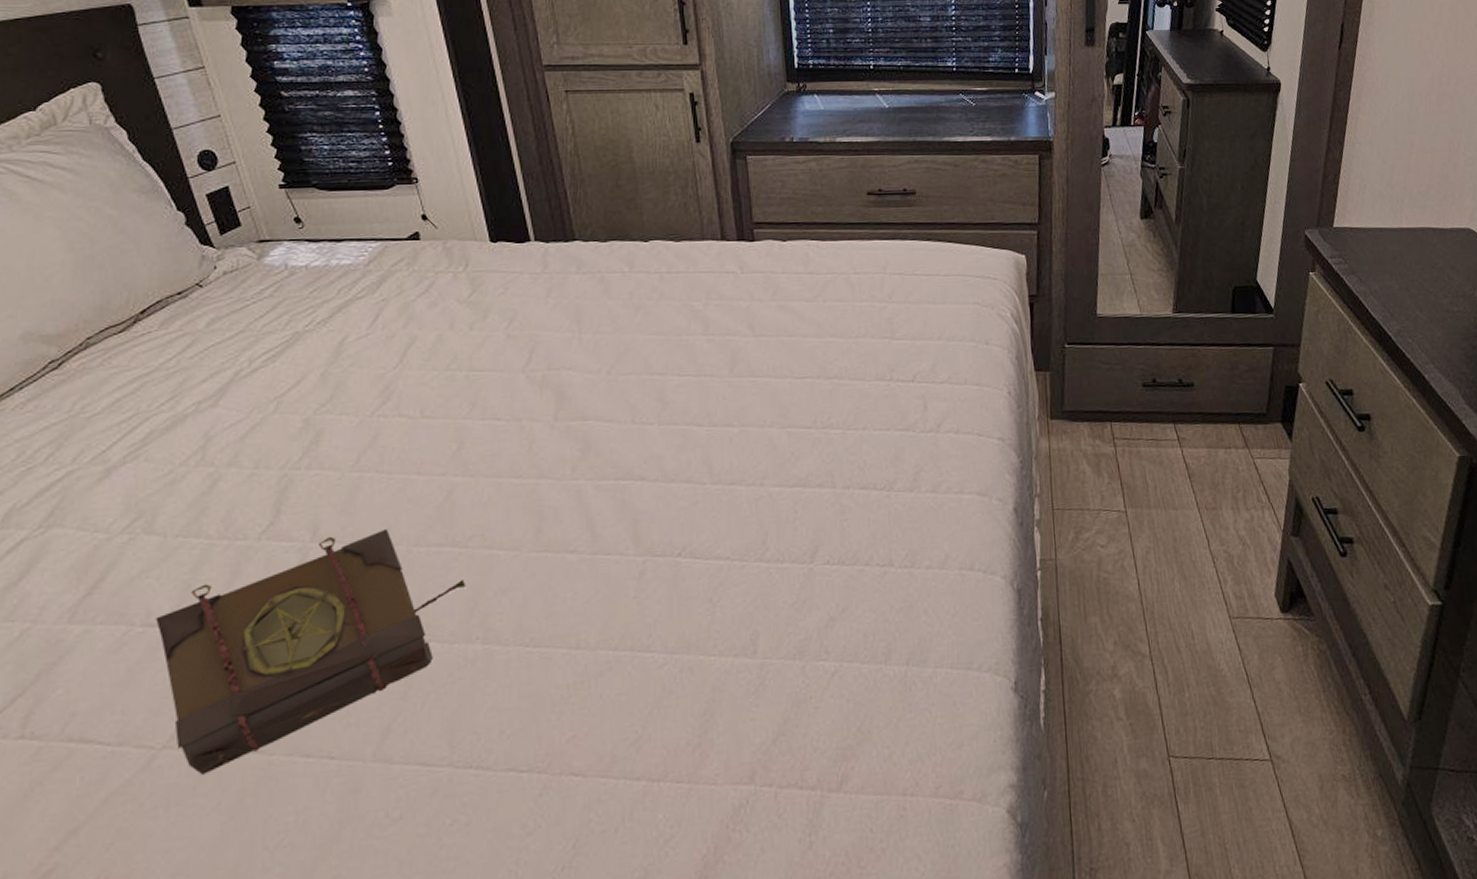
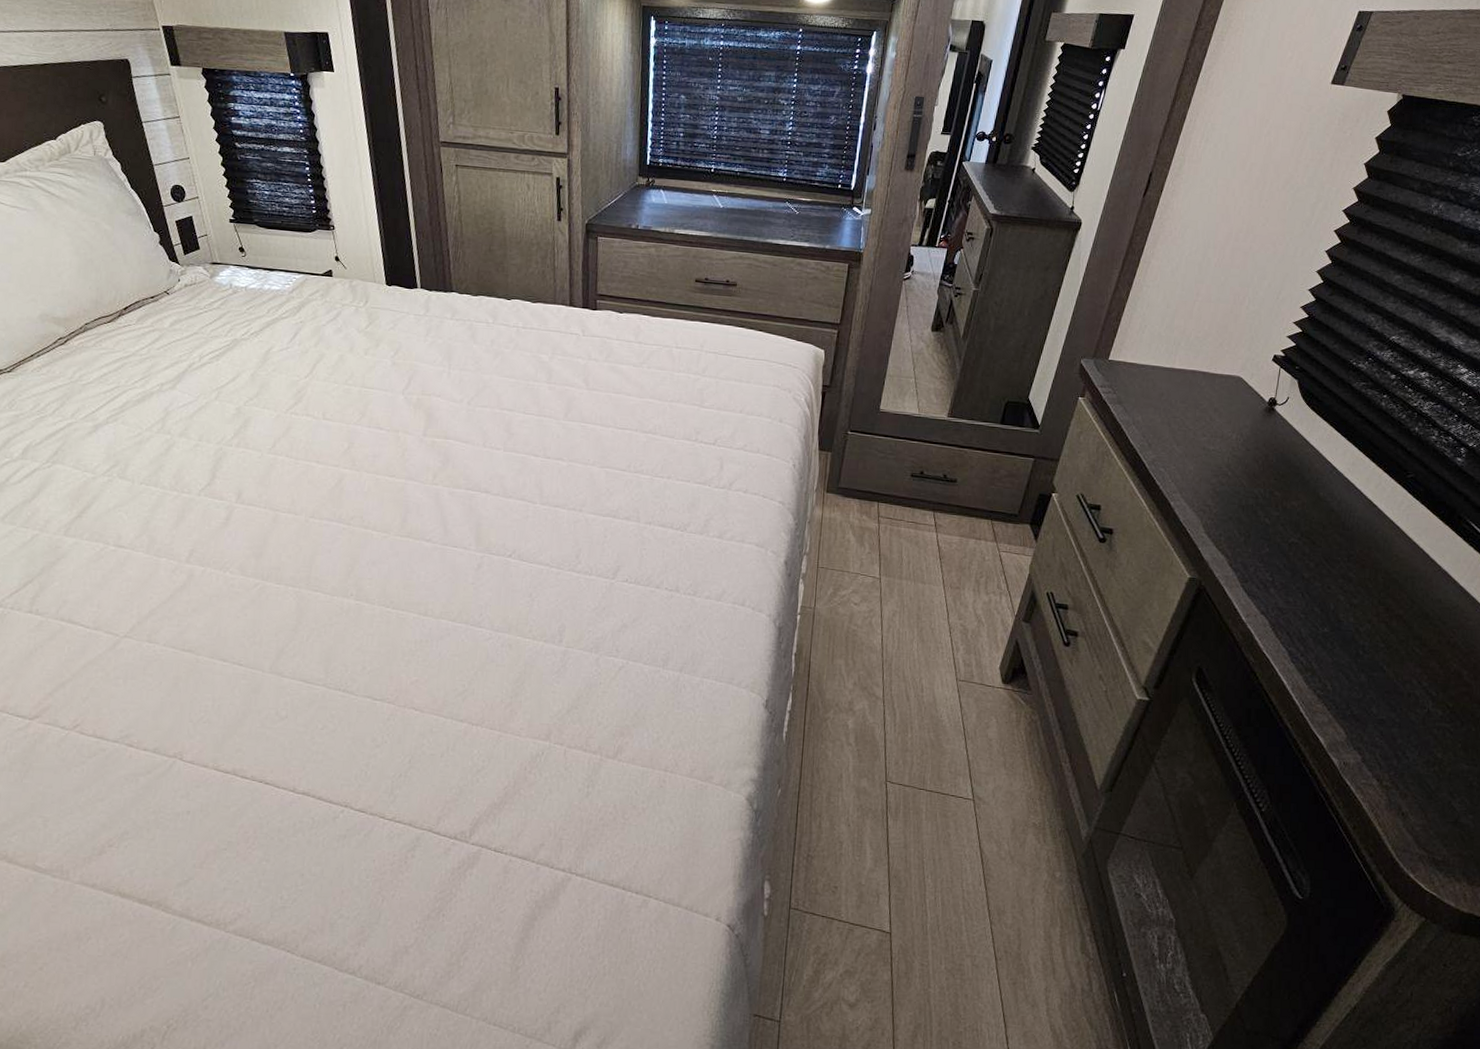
book: present [155,528,465,775] -> none [124,500,346,661]

